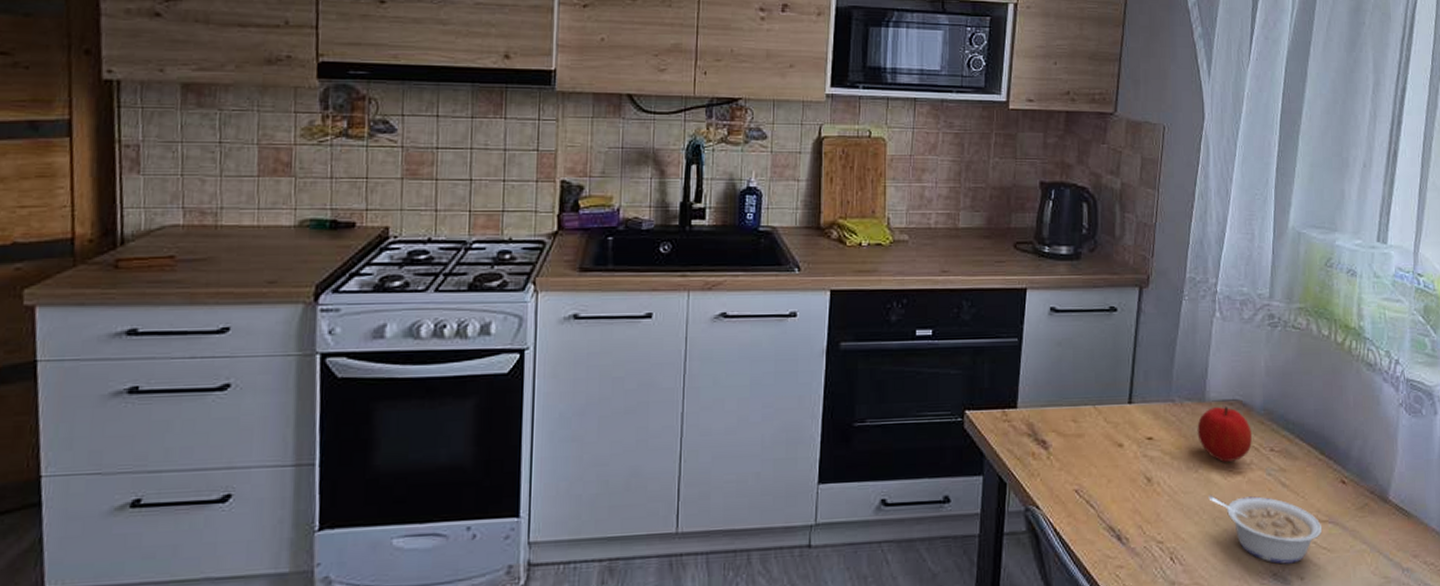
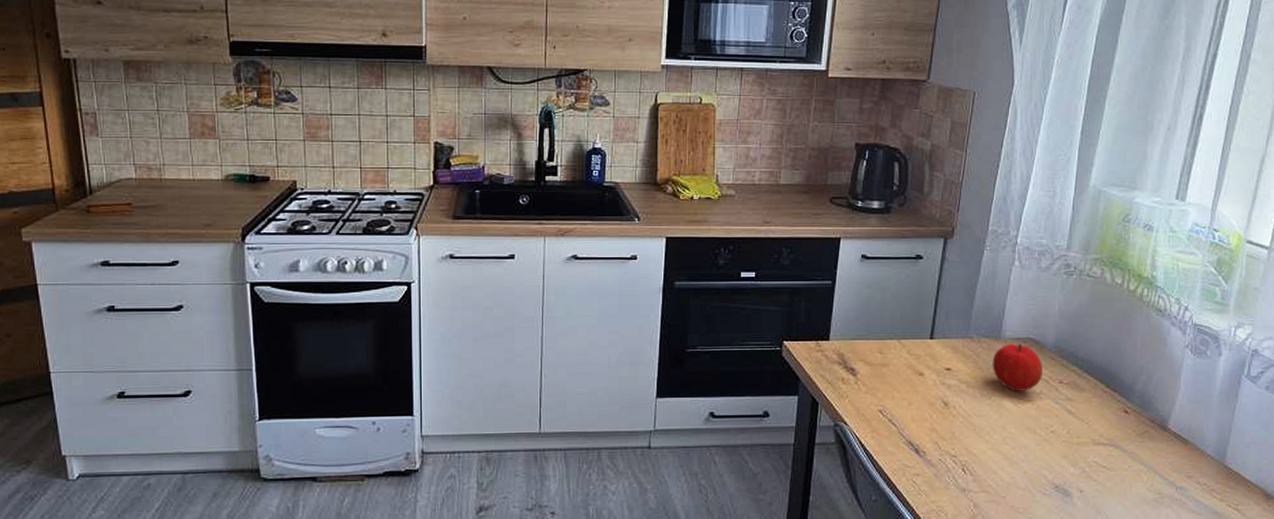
legume: present [1208,495,1323,564] -> none [999,418,1104,479]

